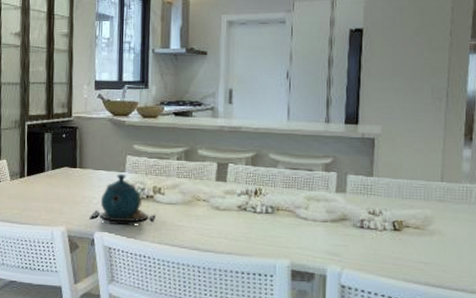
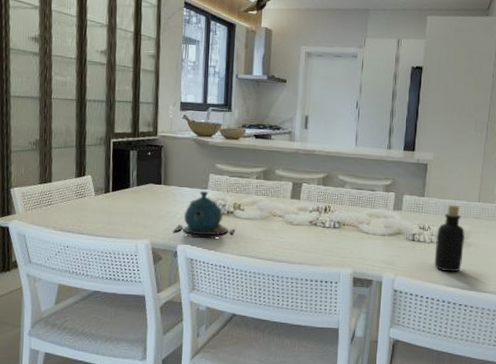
bottle: none [389,185,427,266] -> present [434,204,466,272]

